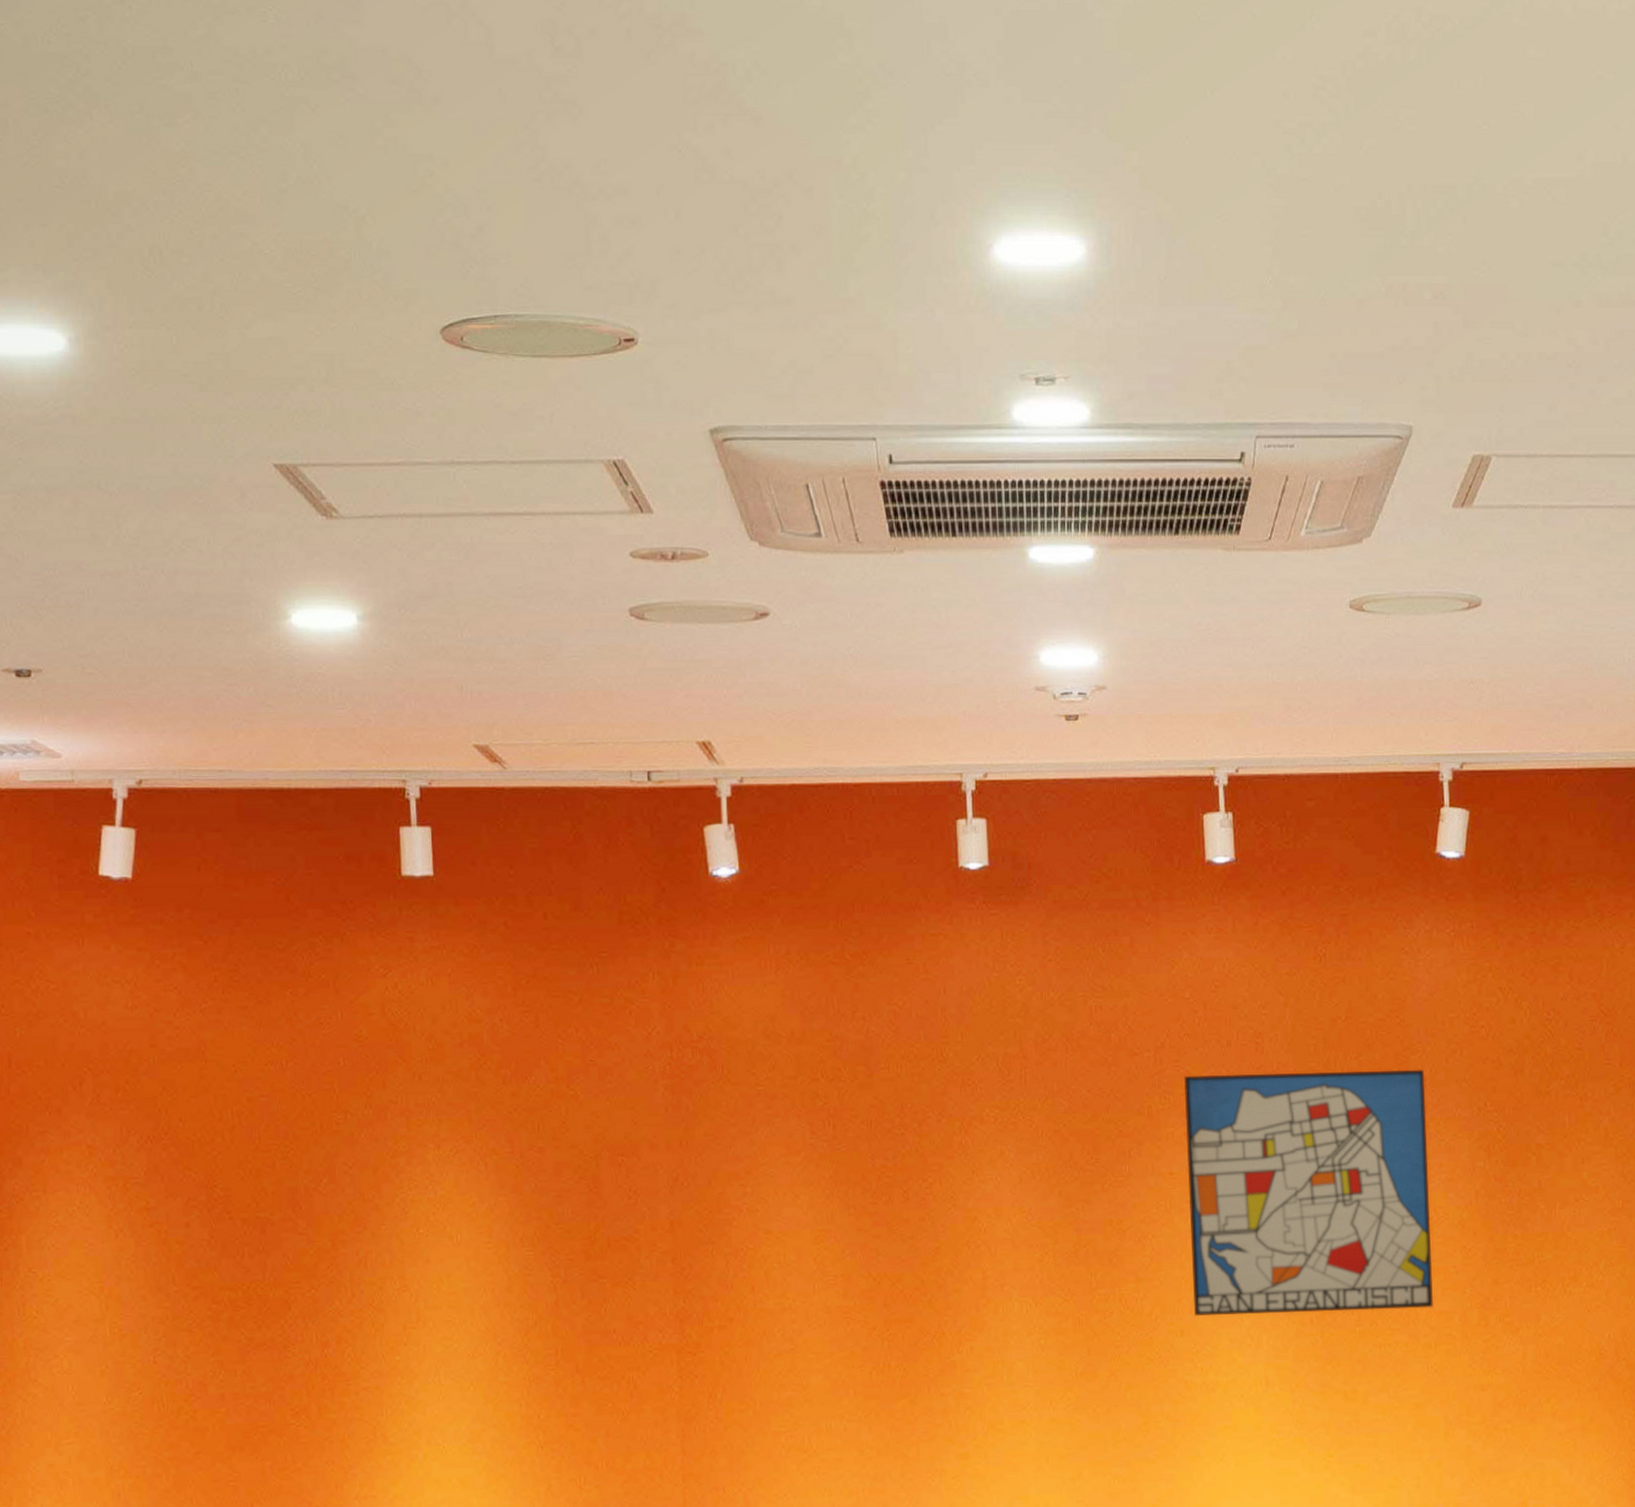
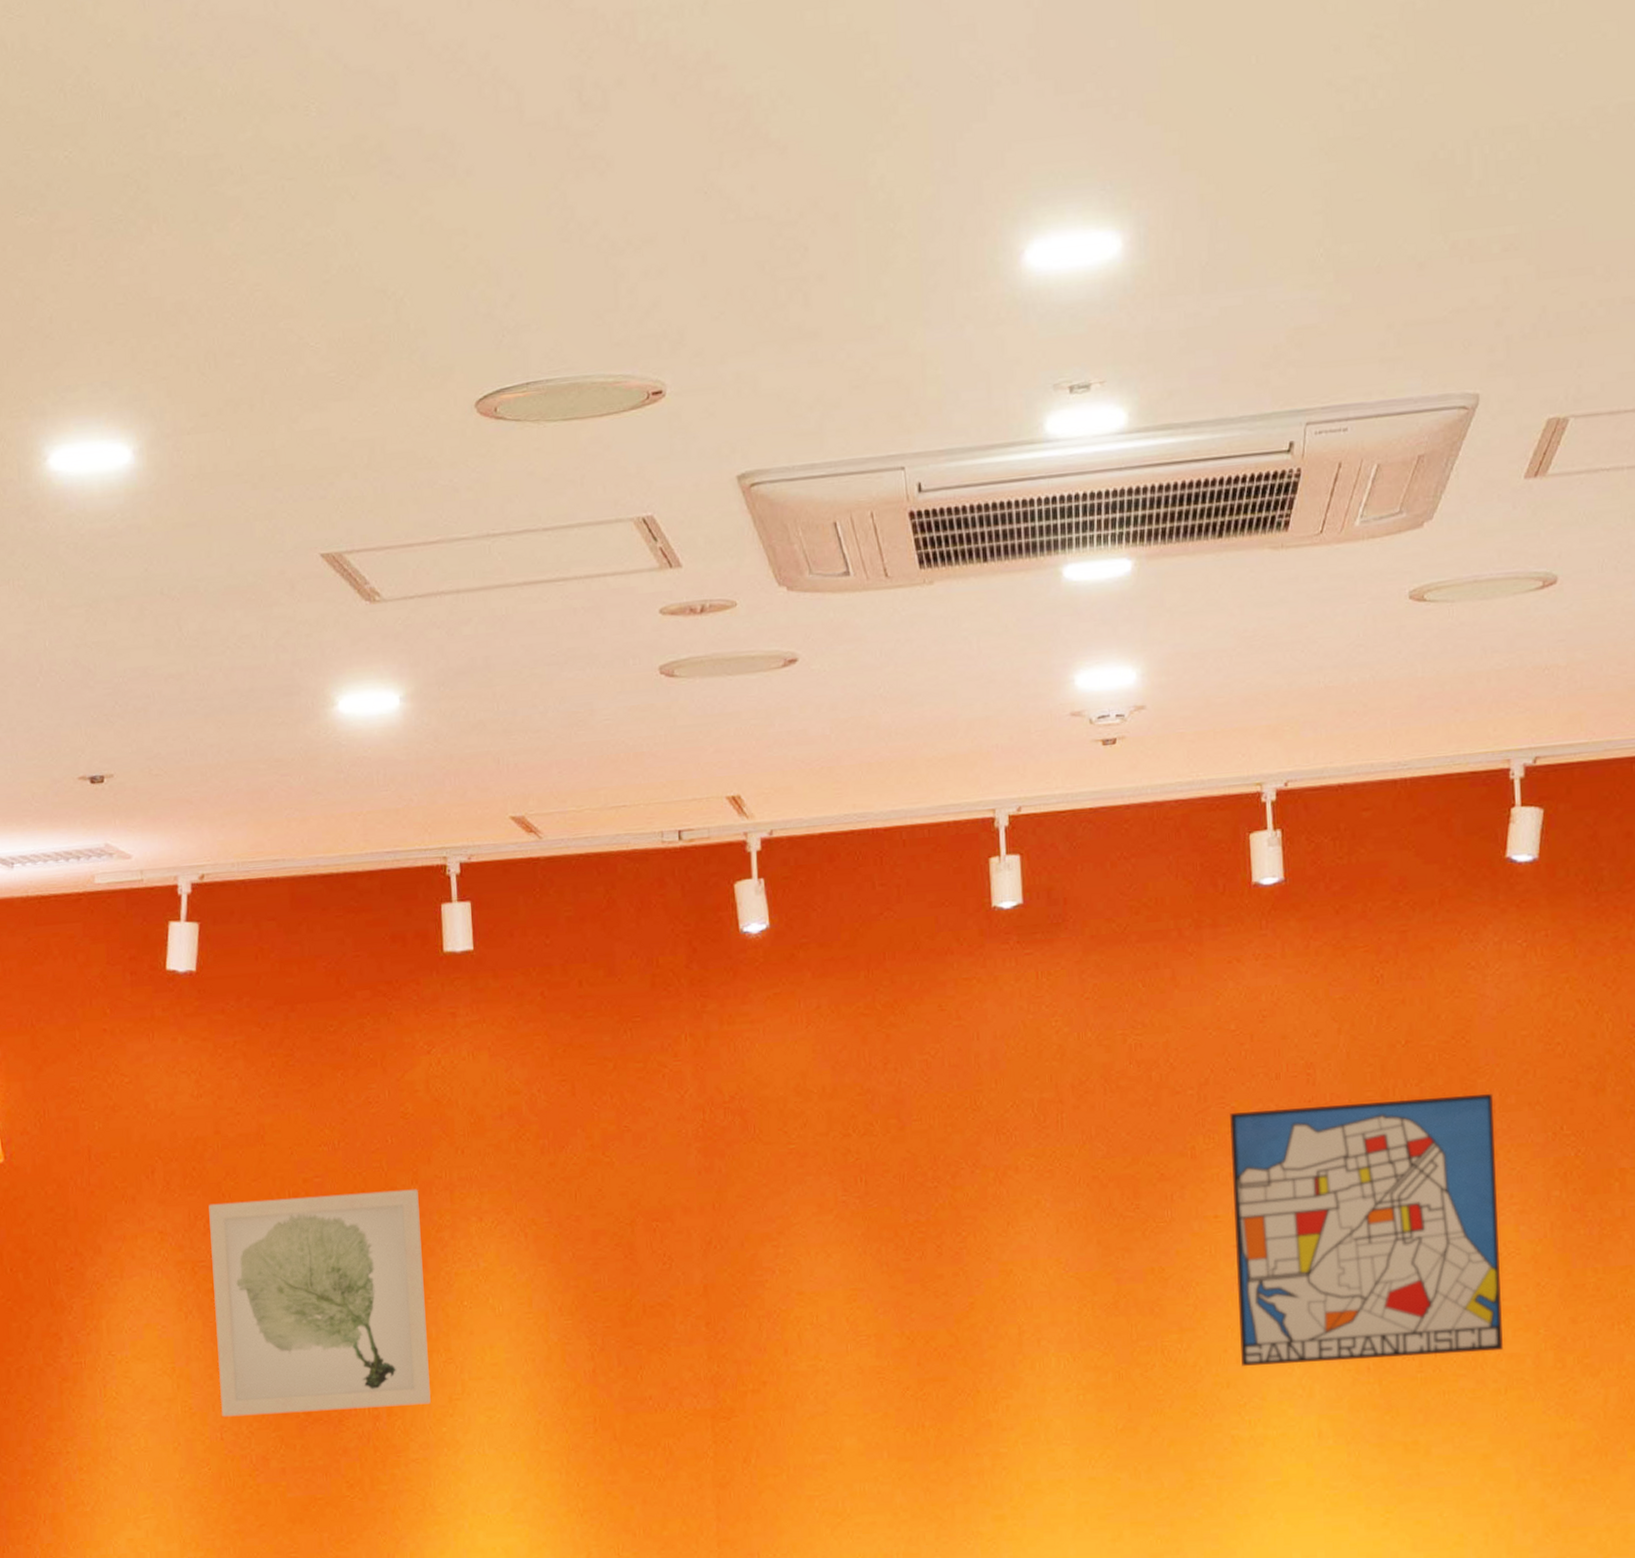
wall art: none [143,1113,383,1340] -> present [209,1189,431,1417]

